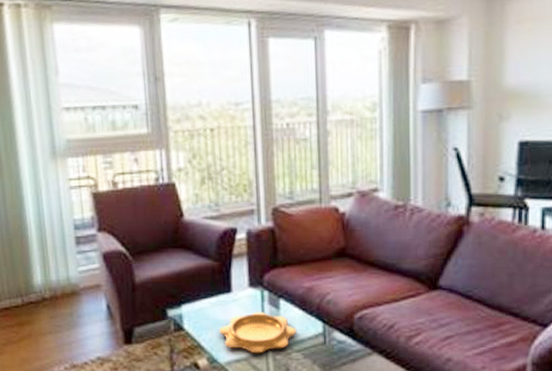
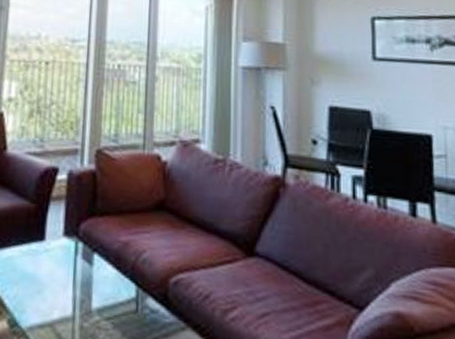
decorative bowl: present [218,311,297,354] -> none [24,265,109,319]

